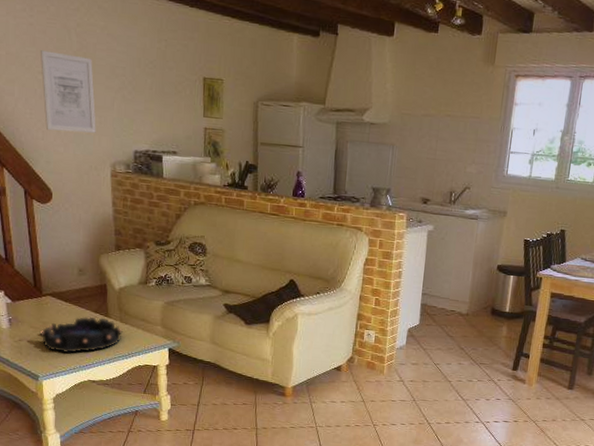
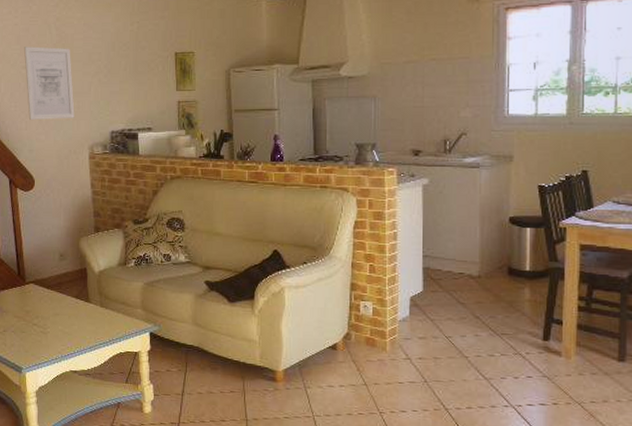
decorative bowl: present [39,316,123,354] -> none [23,302,103,343]

